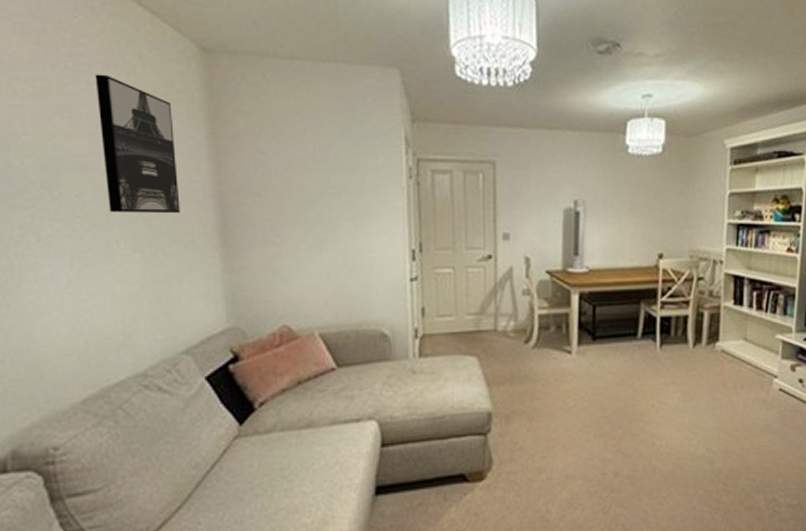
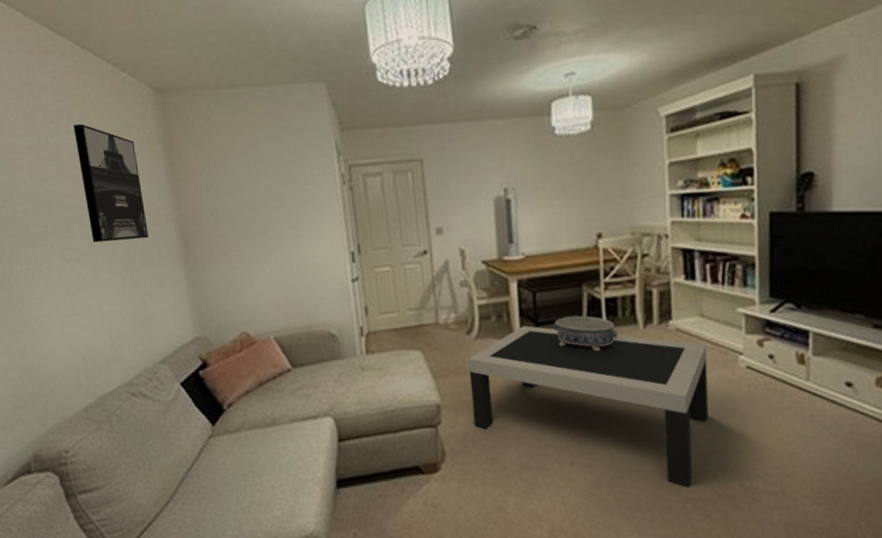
coffee table: none [523,338,747,499] -> present [468,325,709,487]
decorative bowl: none [610,331,669,368] -> present [553,315,618,352]

